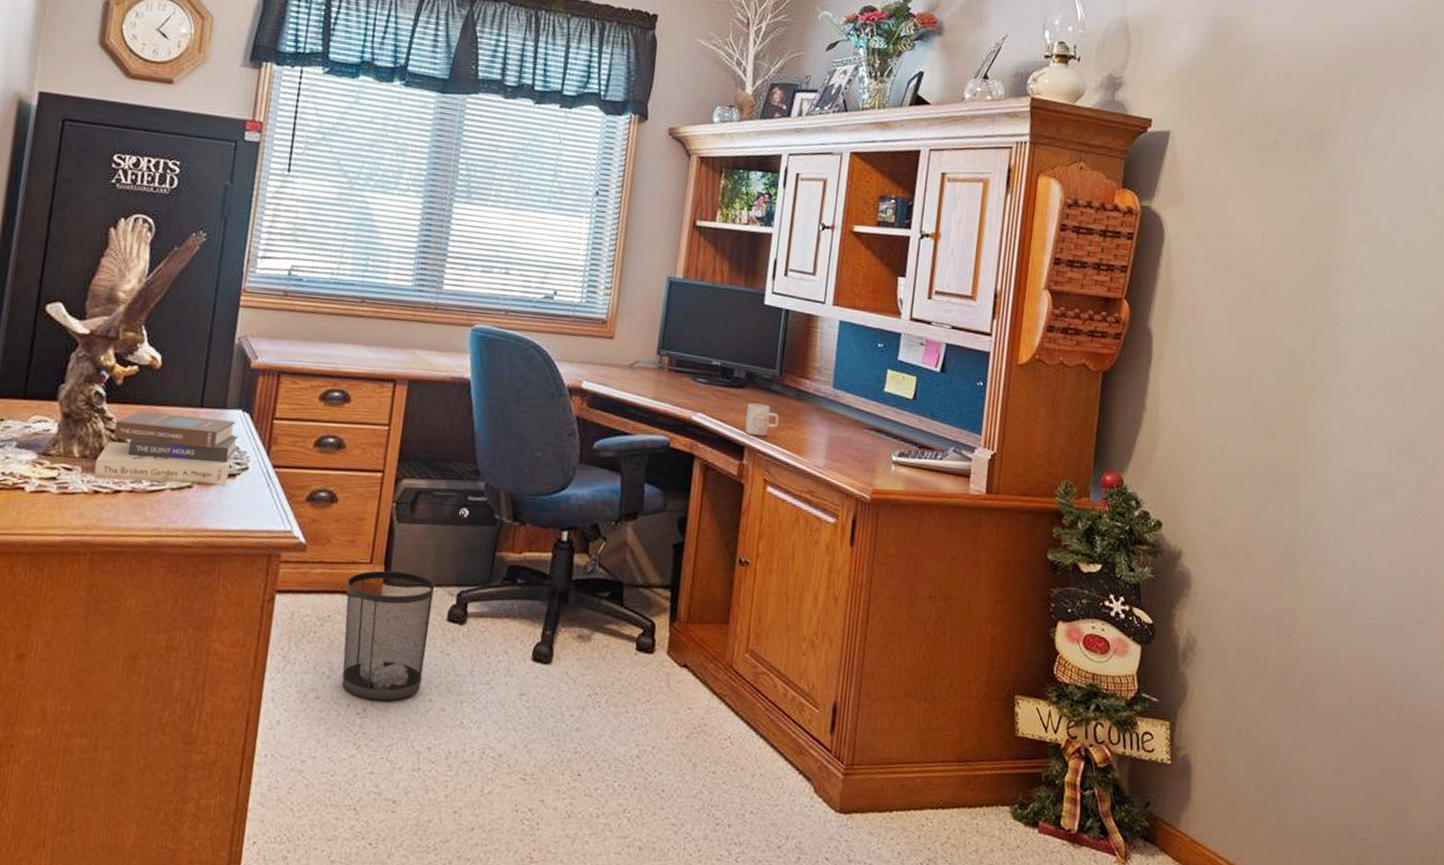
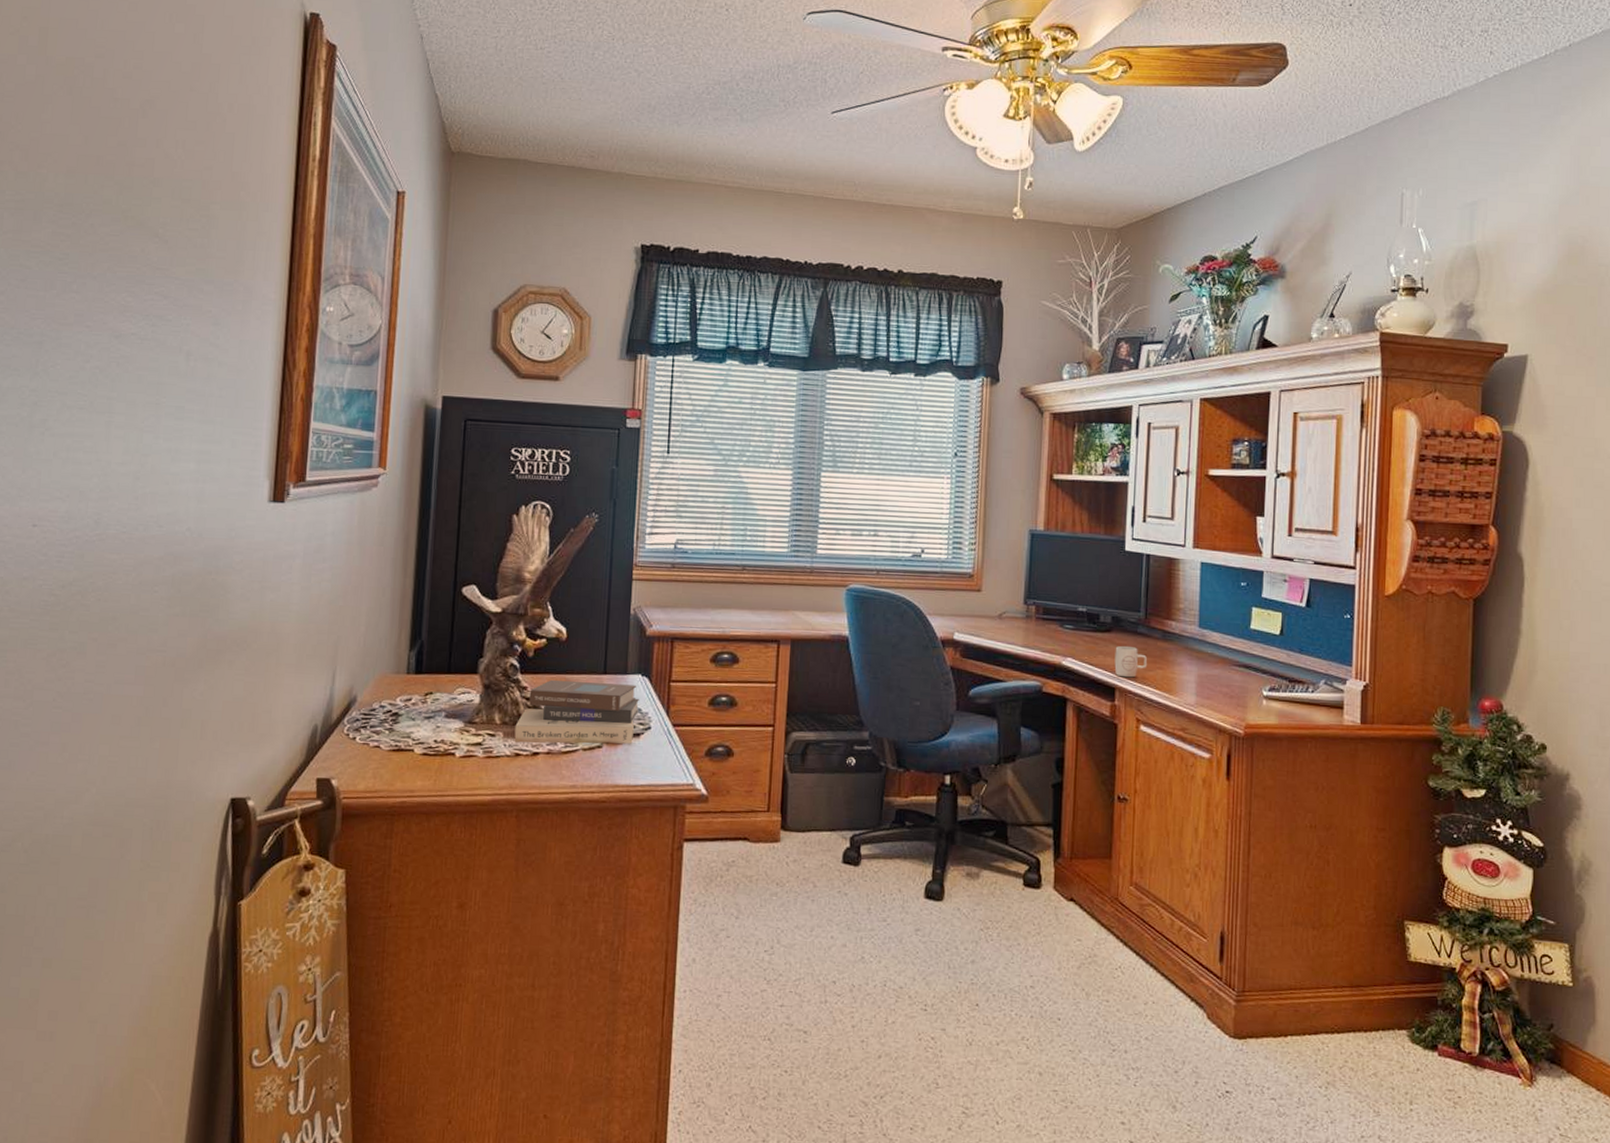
waste bin: present [342,570,435,701] -> none [747,817,829,939]

